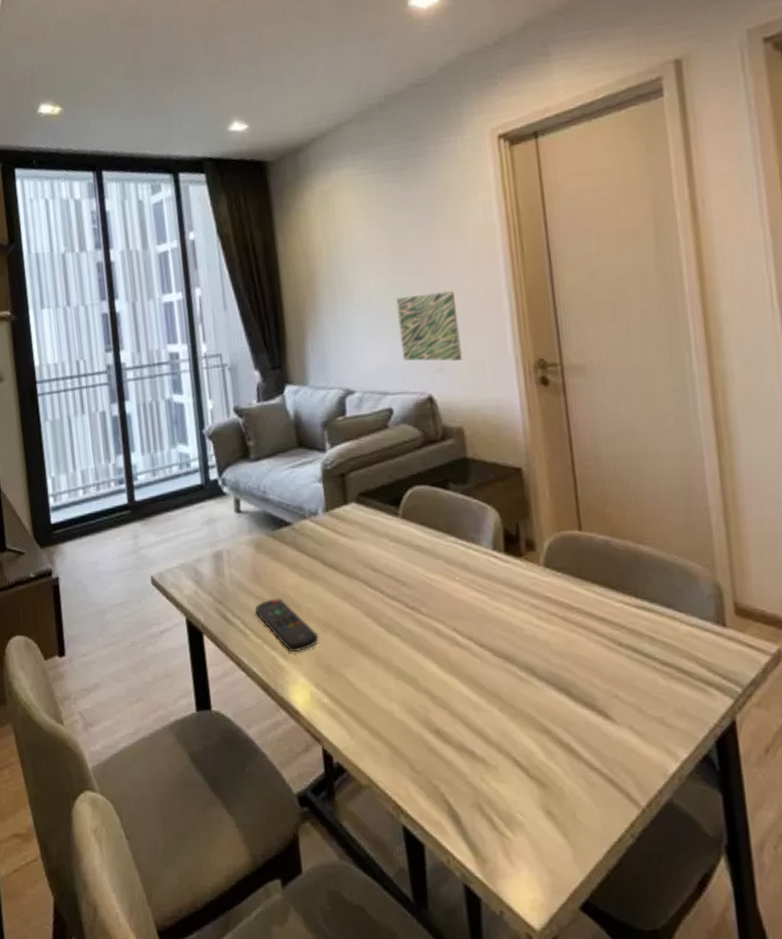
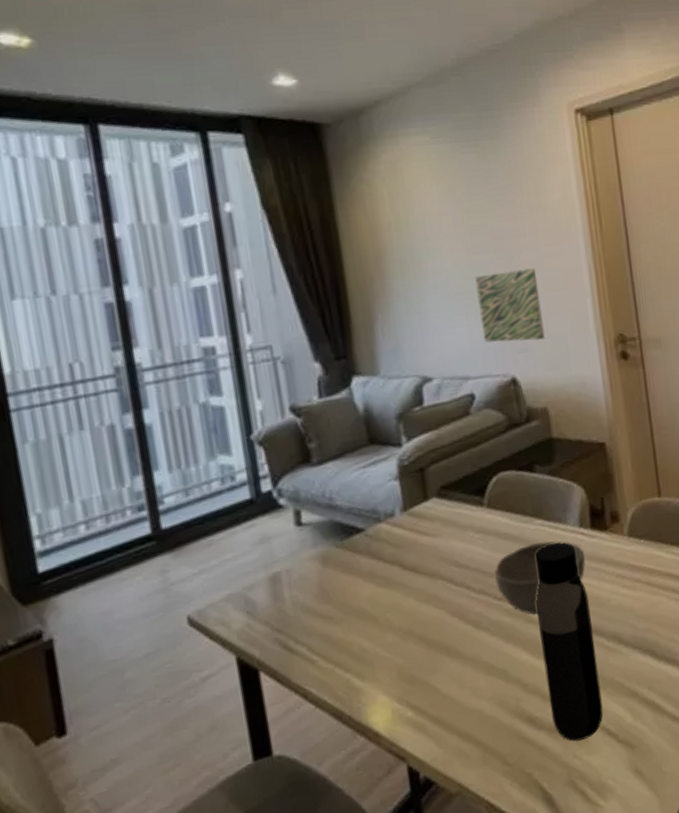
remote control: present [255,598,319,652] -> none [323,613,400,670]
bowl: none [406,559,498,631] -> present [493,541,586,616]
water bottle: none [447,563,514,765] -> present [535,542,604,742]

